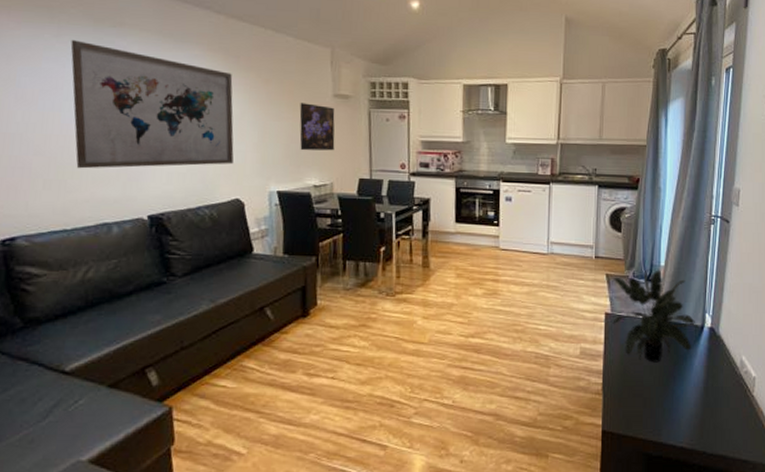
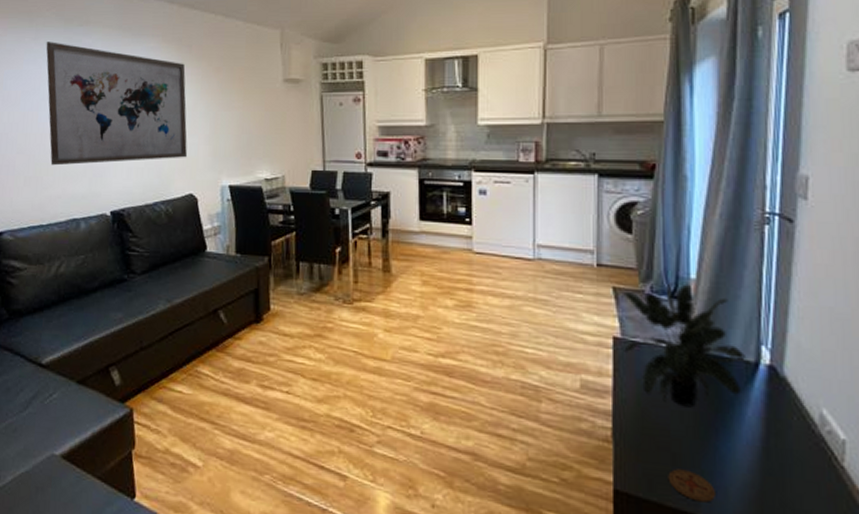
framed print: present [299,103,335,151] -> none [250,90,286,142]
coaster: none [640,409,672,432] -> present [668,469,715,503]

